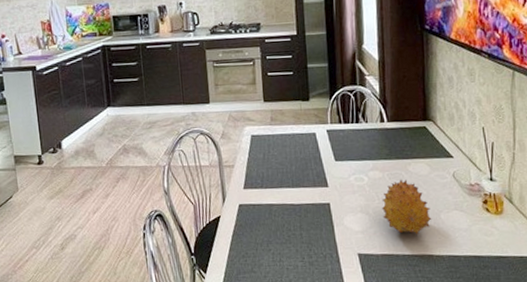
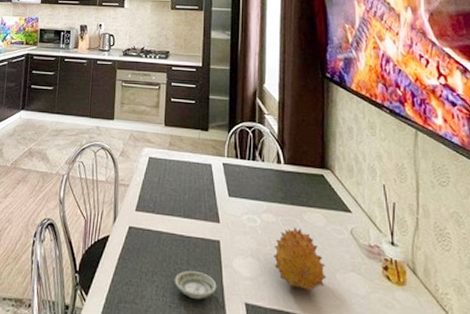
saucer: none [289,234,331,259] -> present [174,270,217,300]

